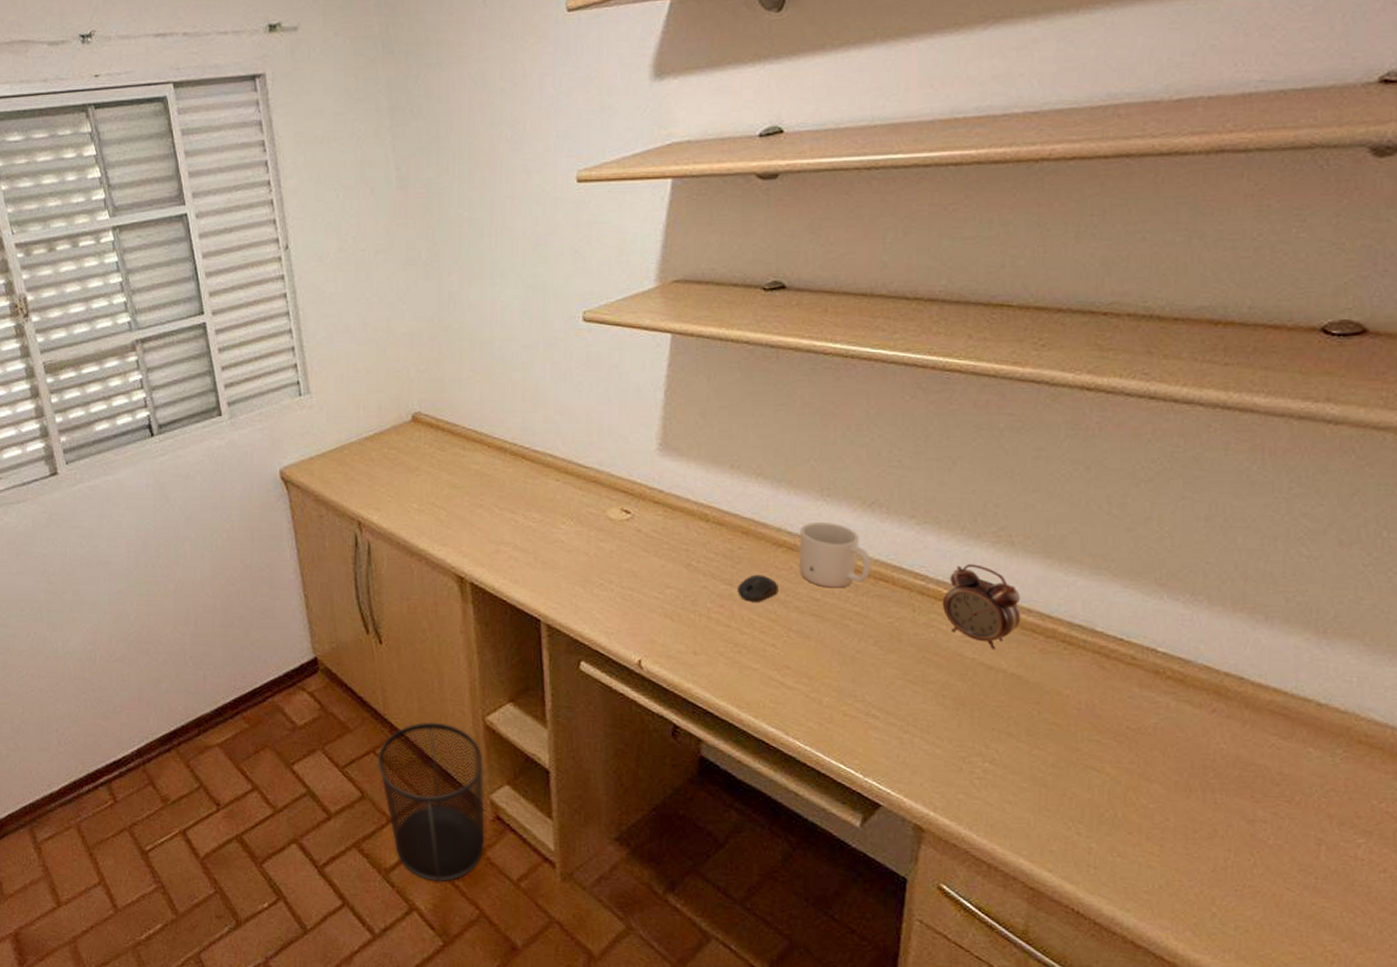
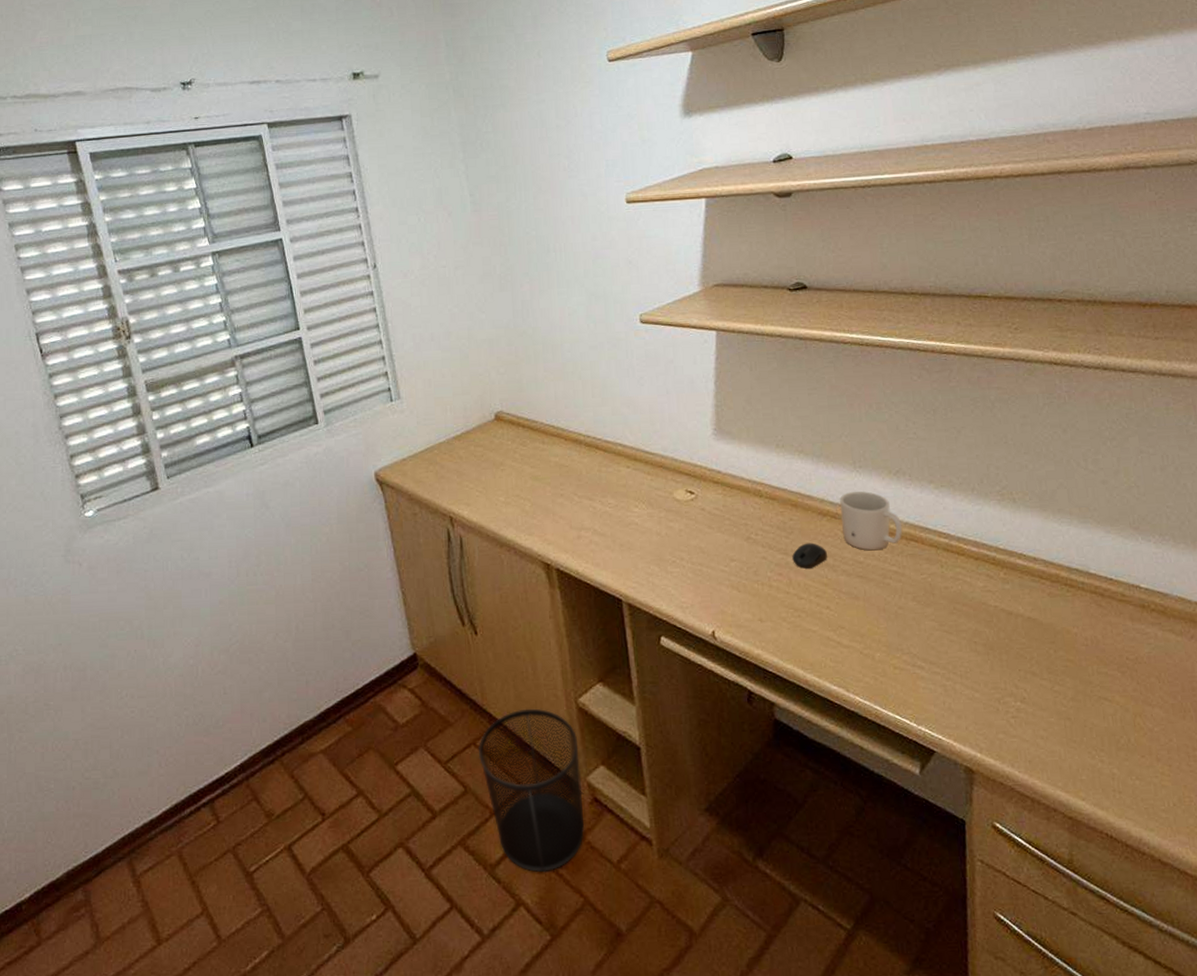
alarm clock: present [942,564,1021,649] -> none [964,521,1030,596]

